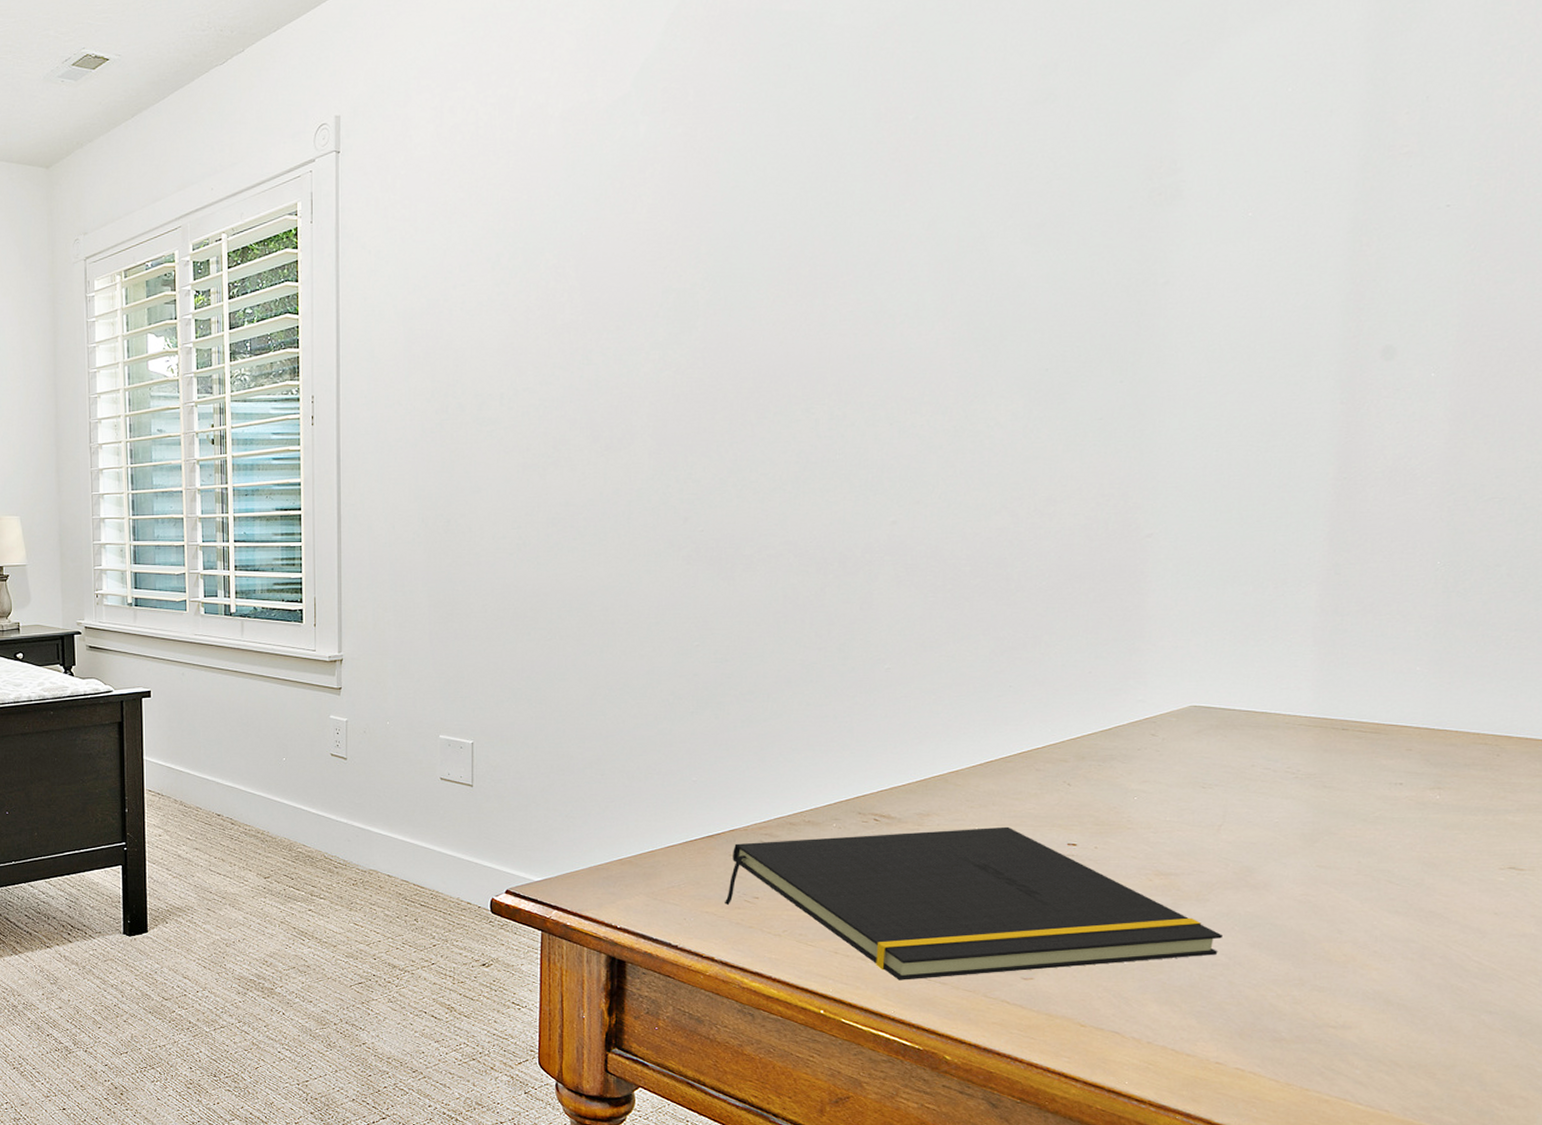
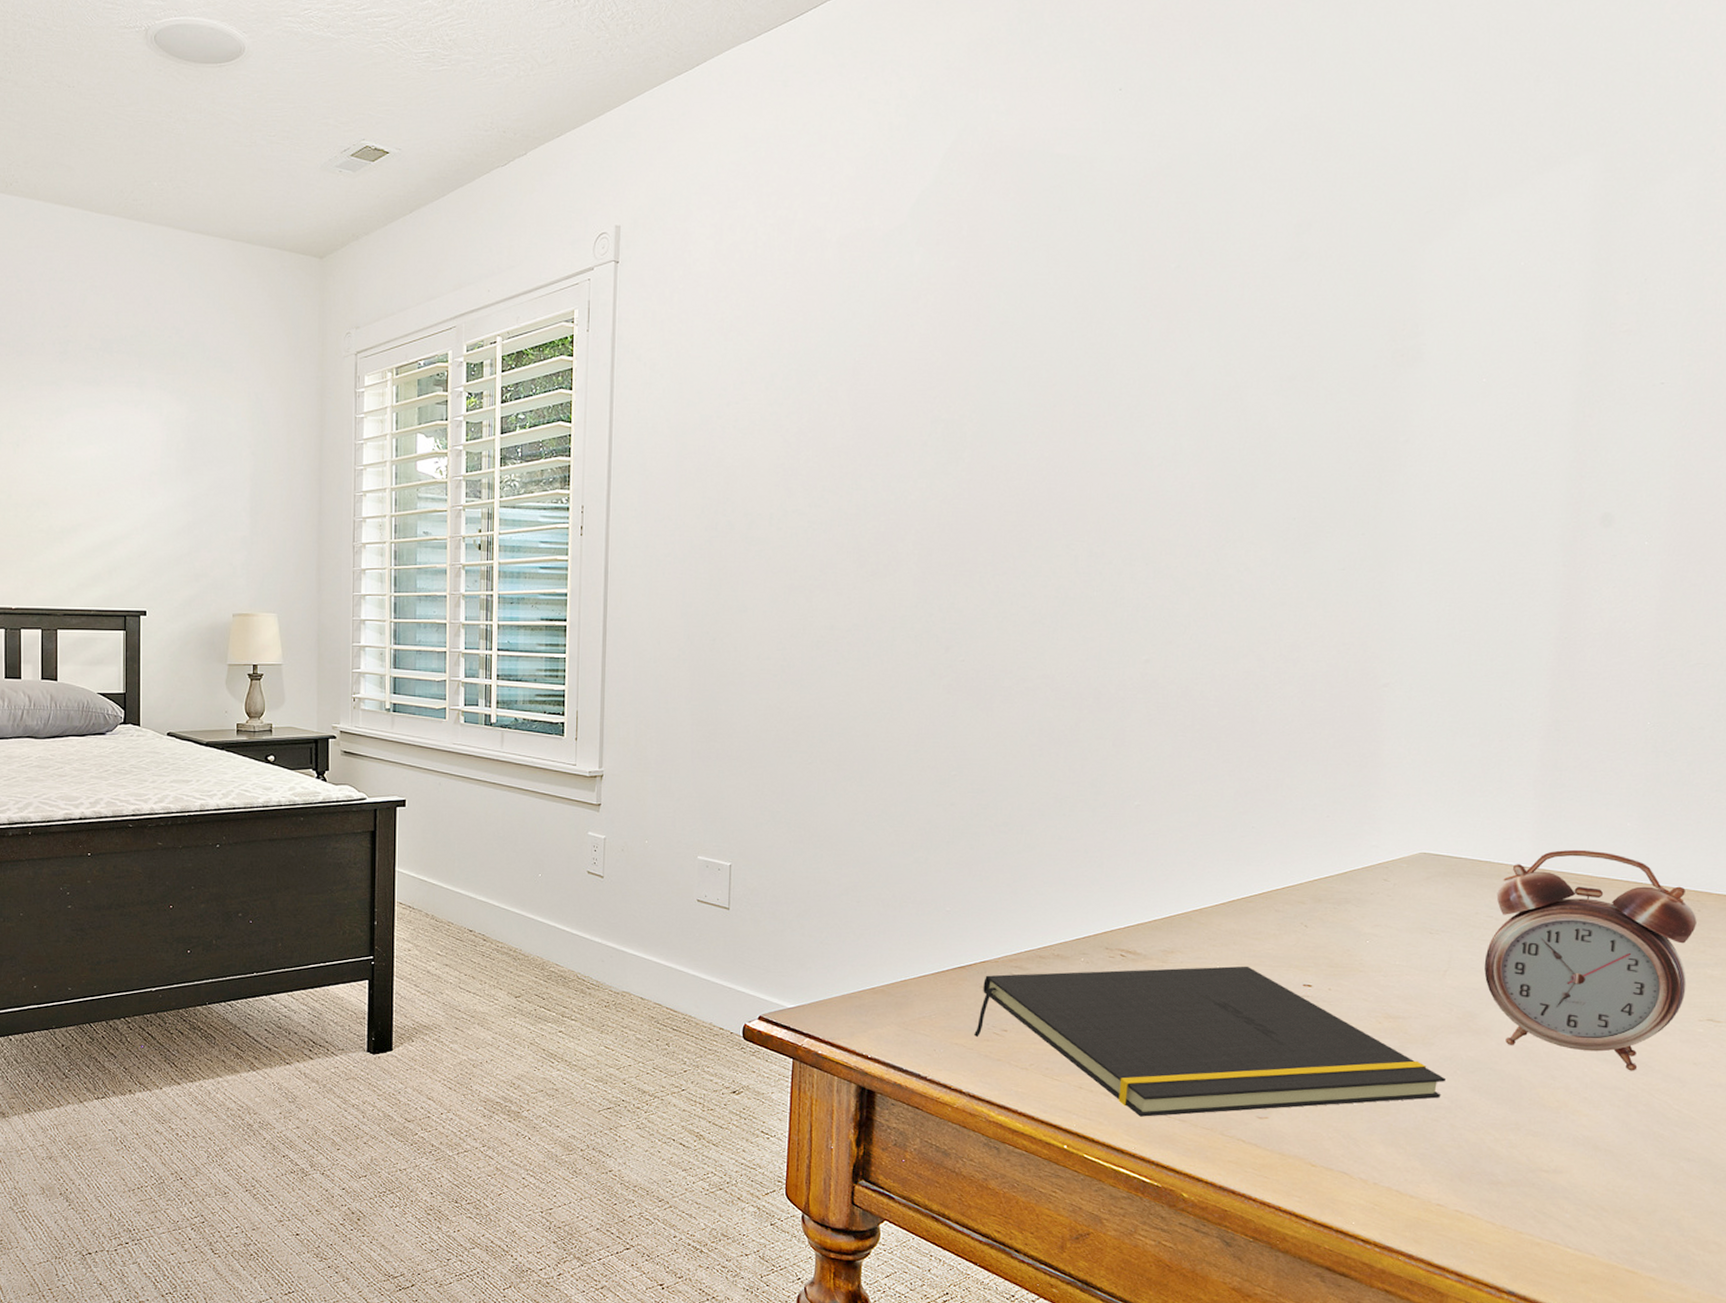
alarm clock: none [1262,696,1496,923] -> present [1484,849,1697,1071]

